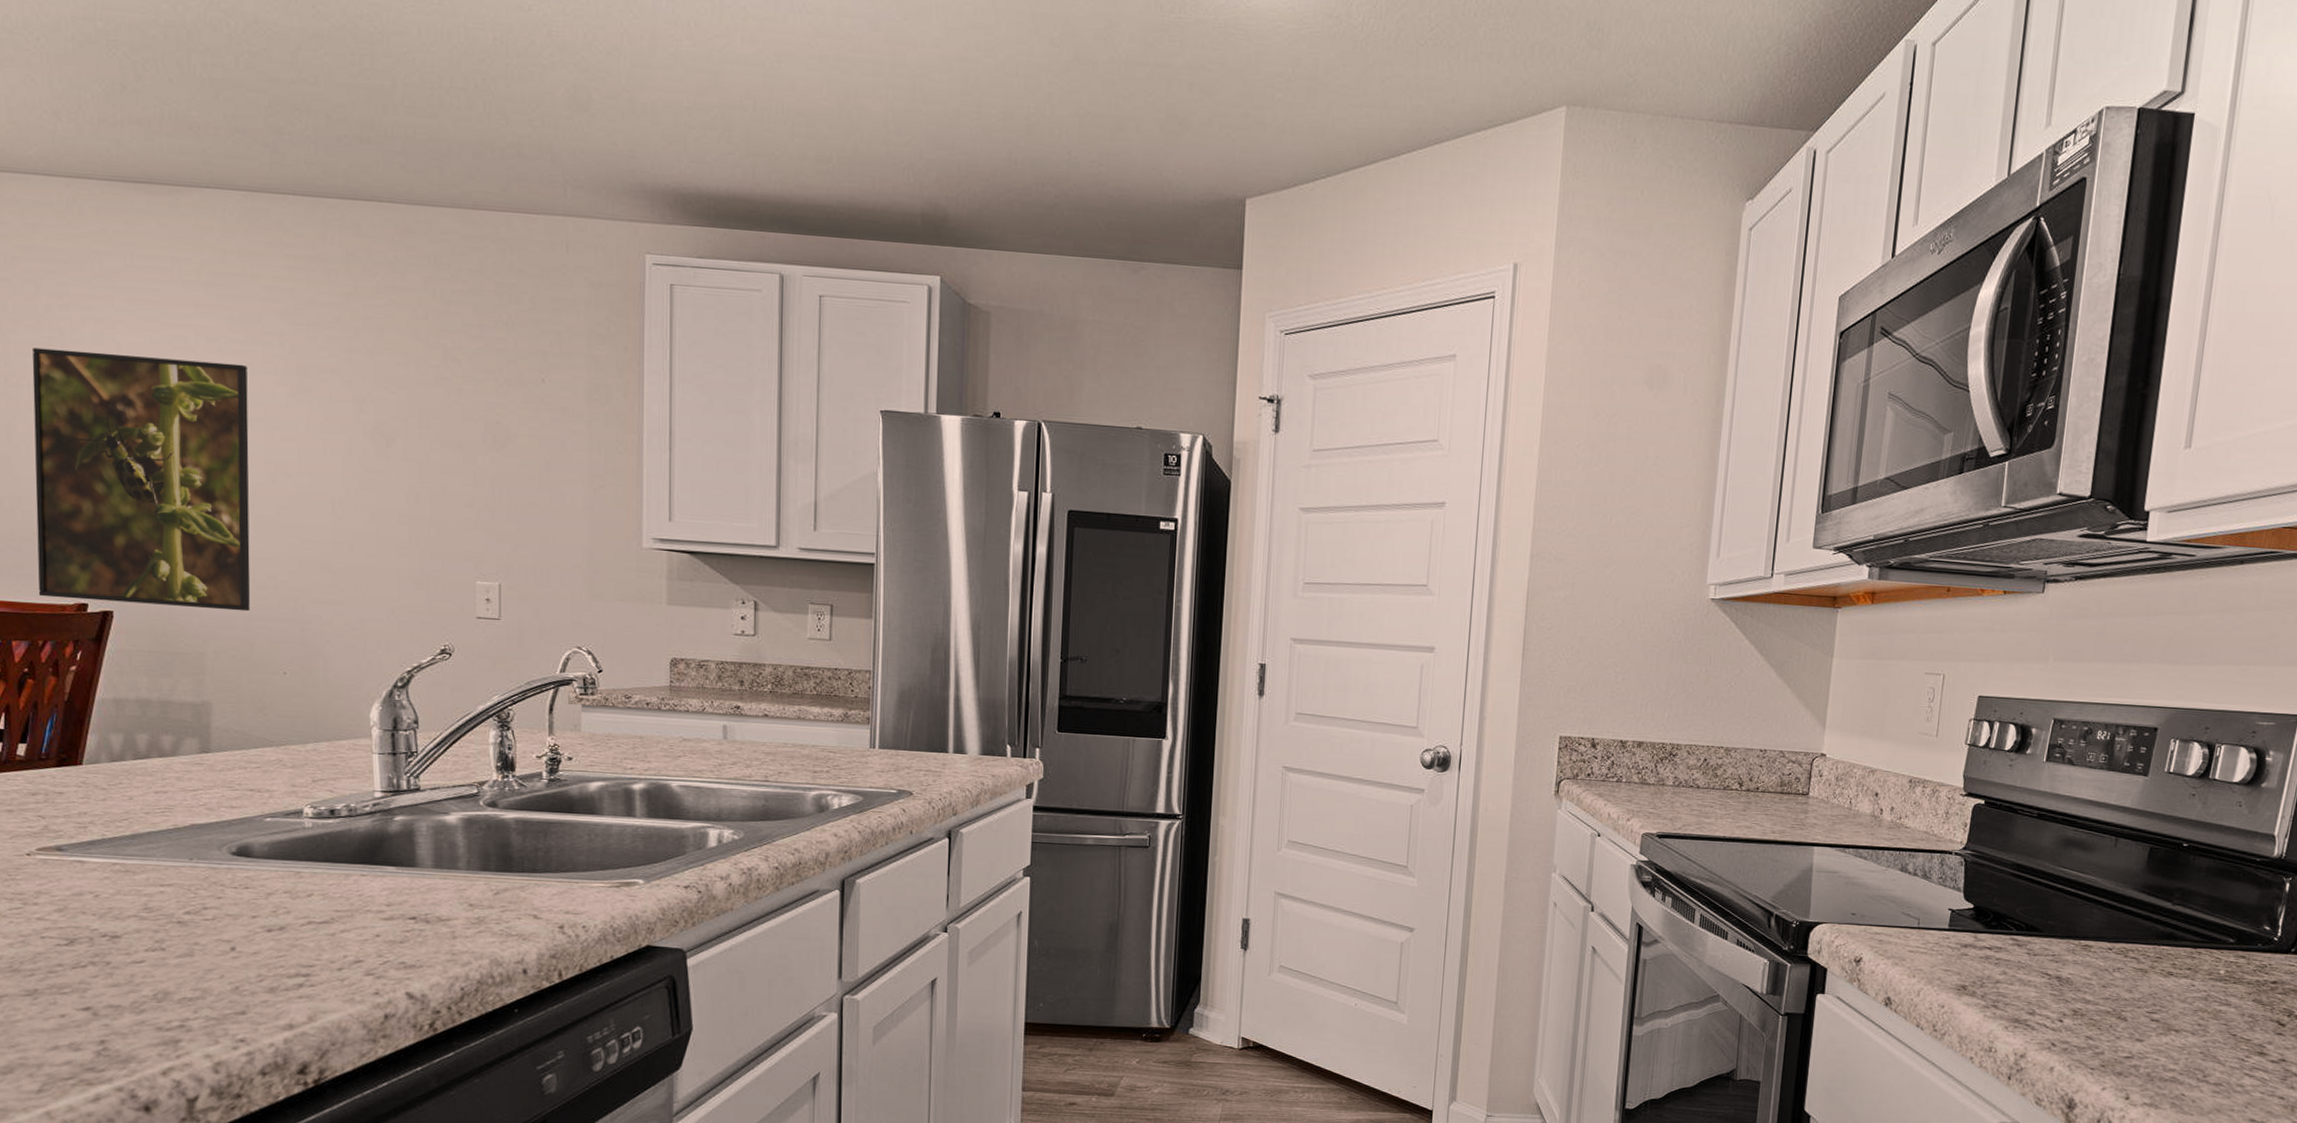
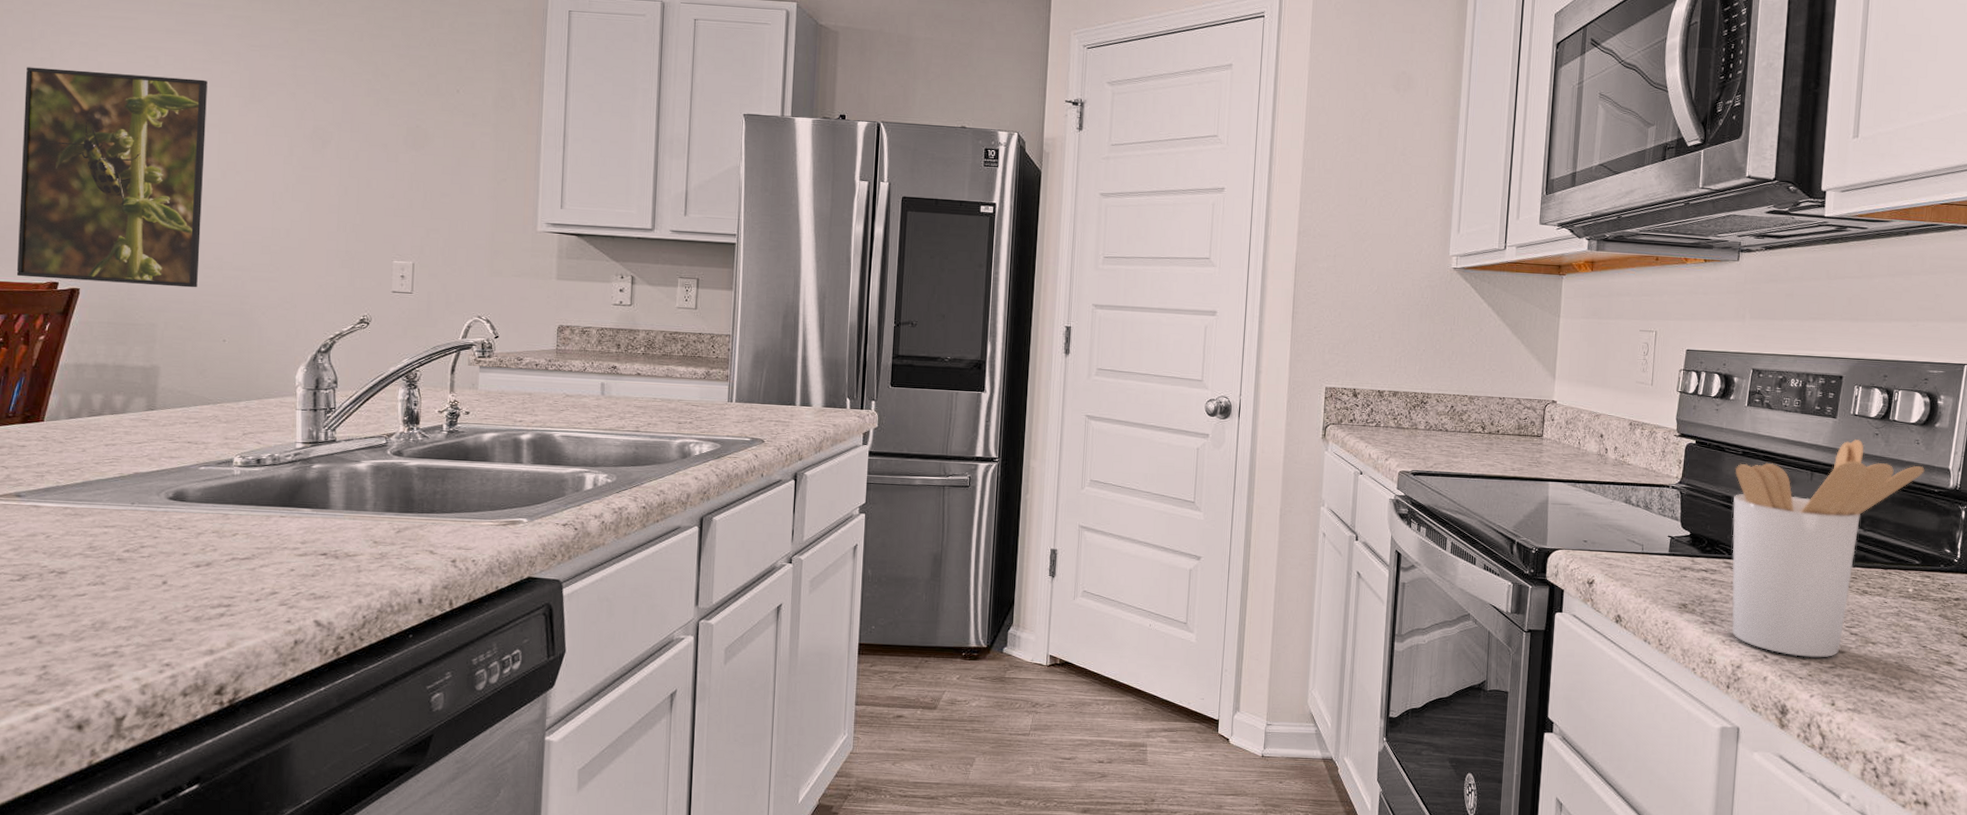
utensil holder: none [2016,801,2247,1047] -> present [1731,439,1925,658]

